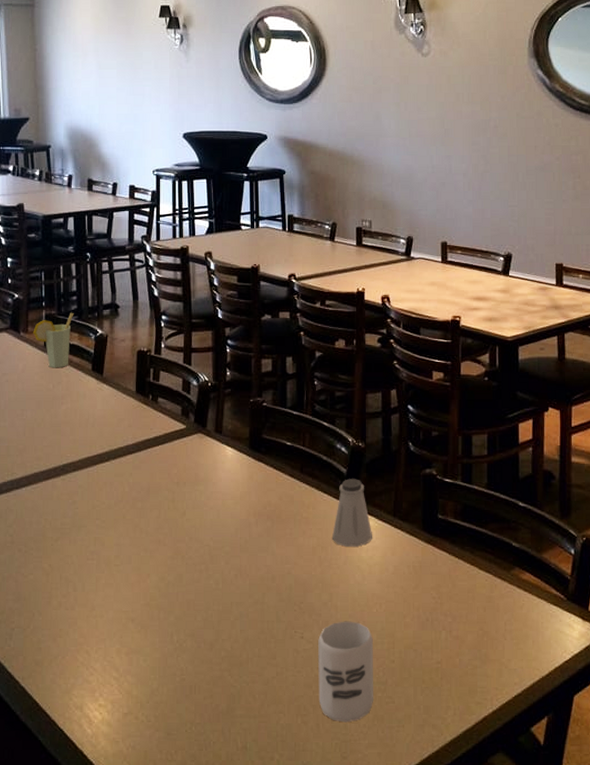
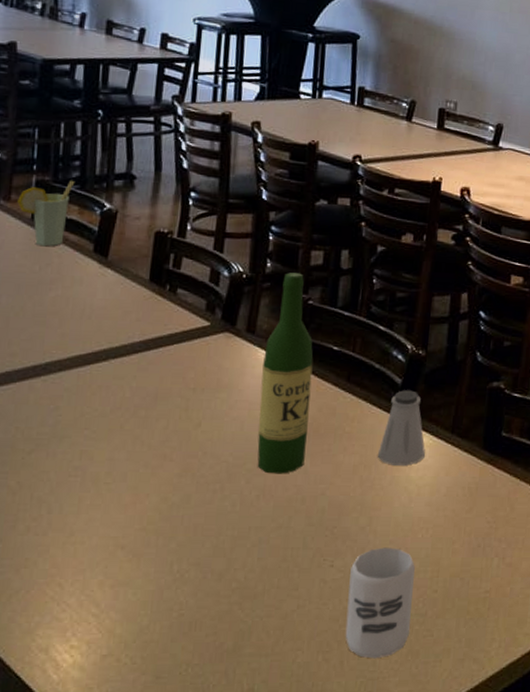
wine bottle: none [231,379,271,556] -> present [257,273,314,474]

